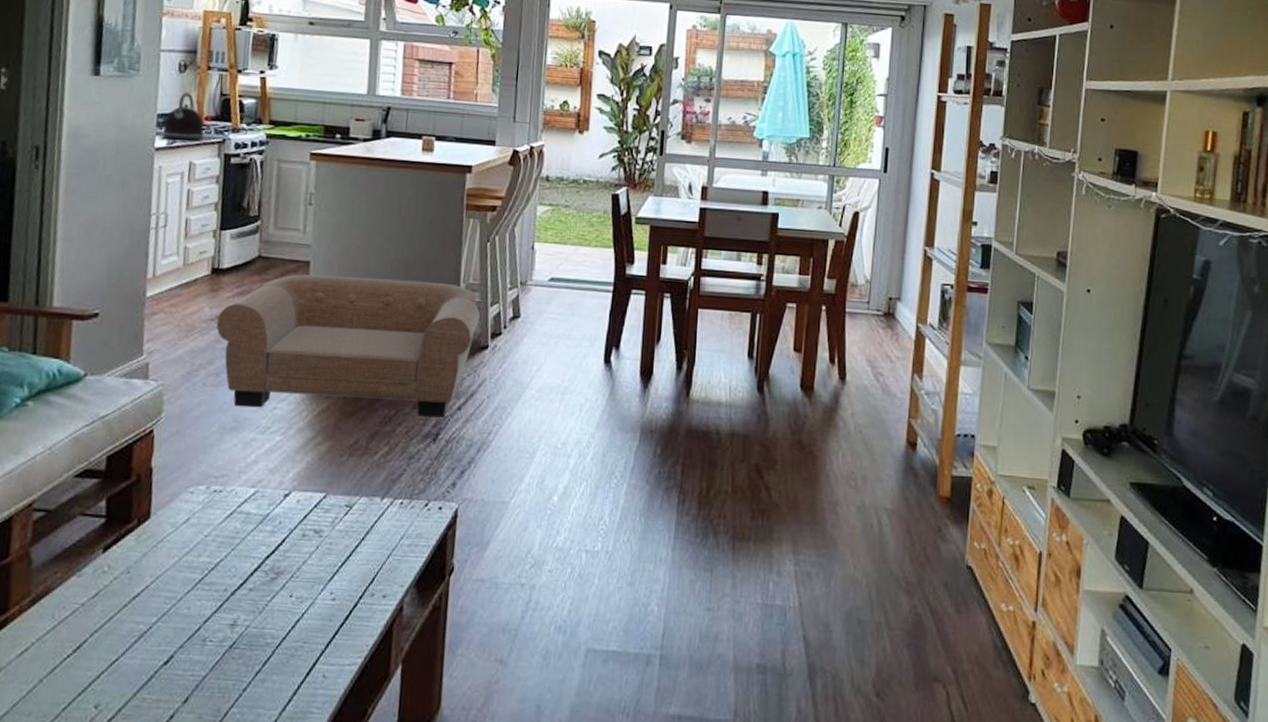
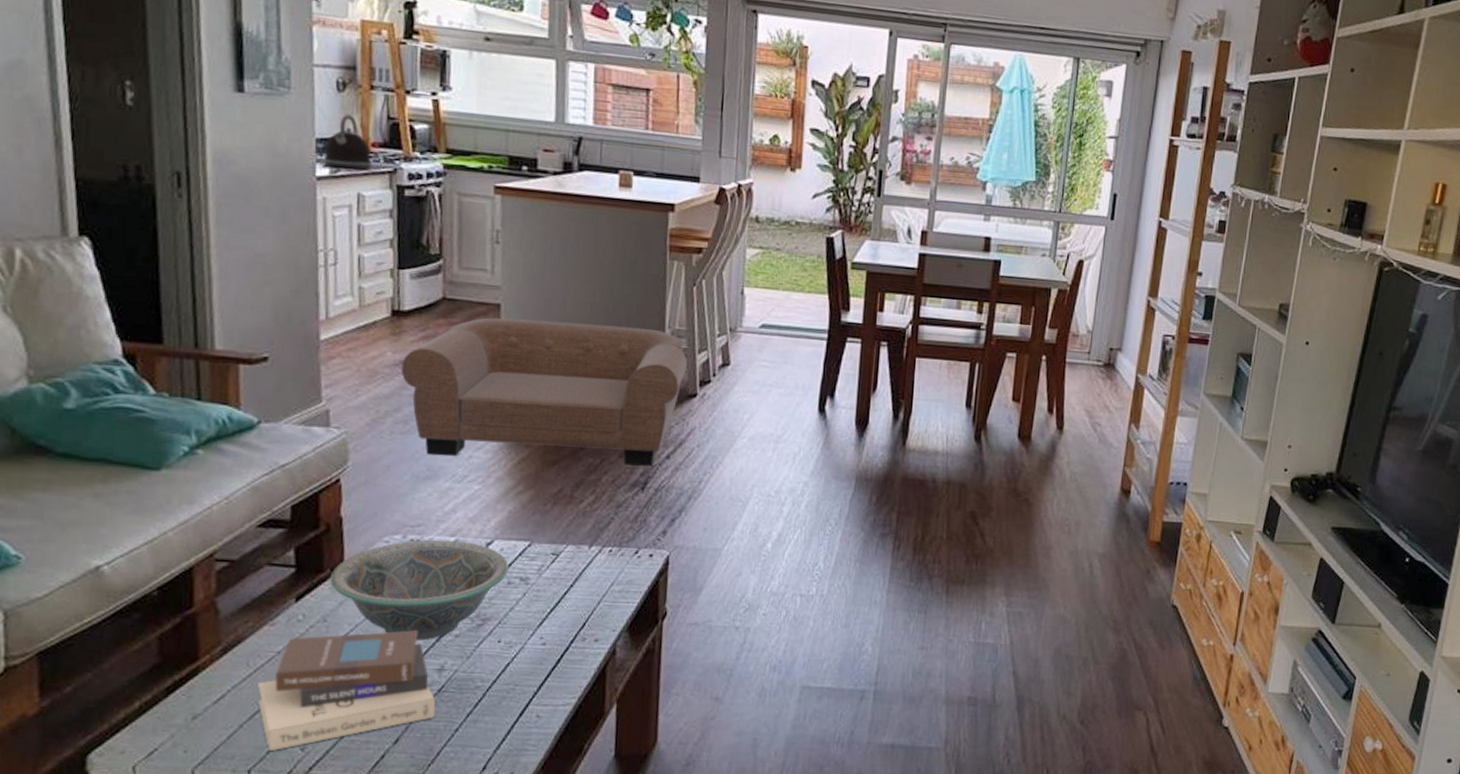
books: none [59,583,227,709] -> present [258,630,436,752]
decorative bowl: none [137,490,304,594] -> present [331,539,509,641]

